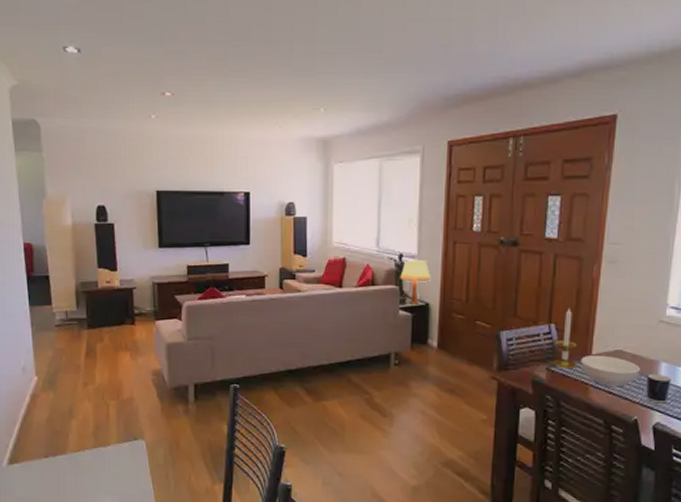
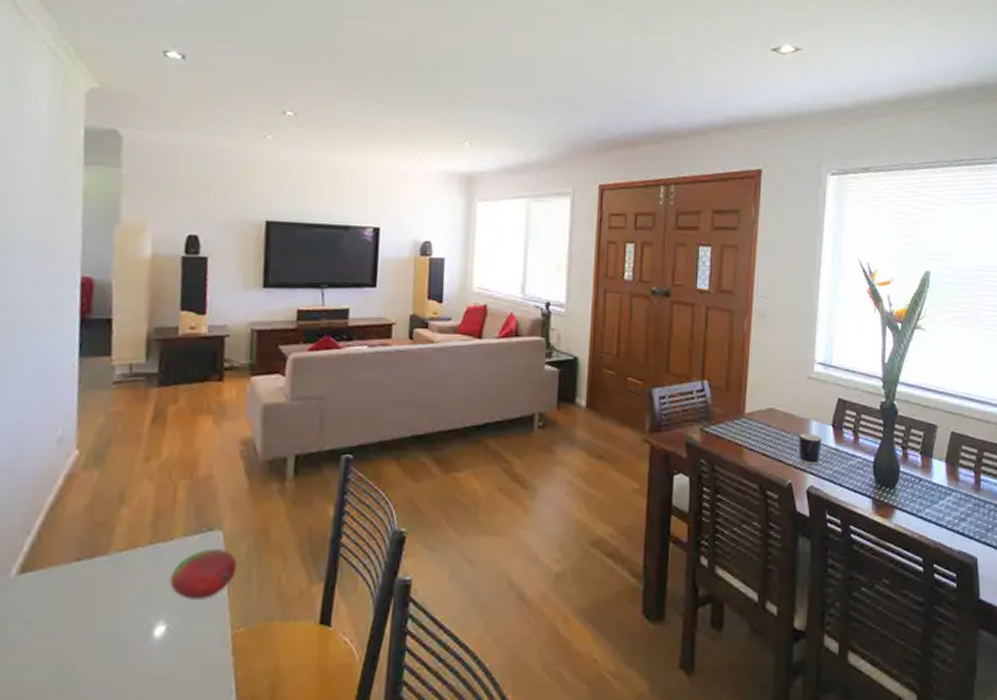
fruit: none [110,454,157,490] -> present [169,549,237,599]
table lamp: present [400,259,431,306] -> none [546,308,580,360]
candle: present [552,307,577,369] -> none [705,362,730,430]
bowl: present [581,354,640,388] -> none [734,413,792,449]

